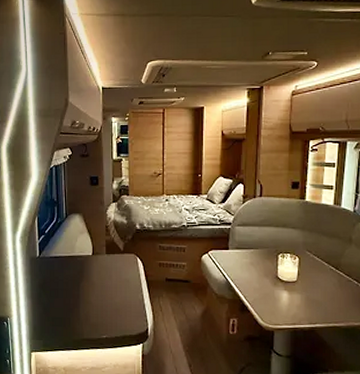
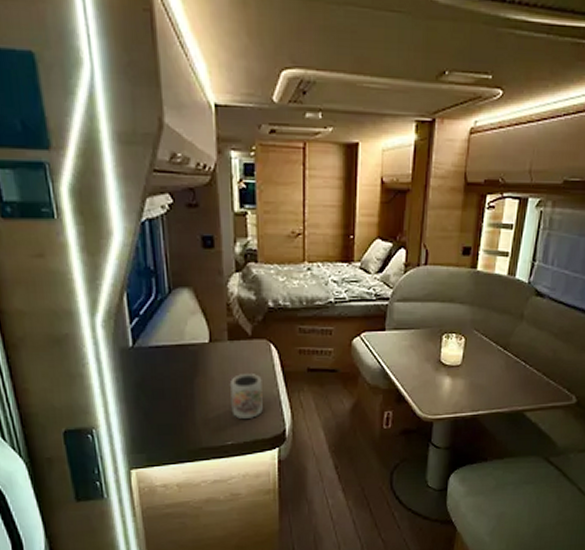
mug: none [105,281,130,317] -> present [229,374,263,419]

